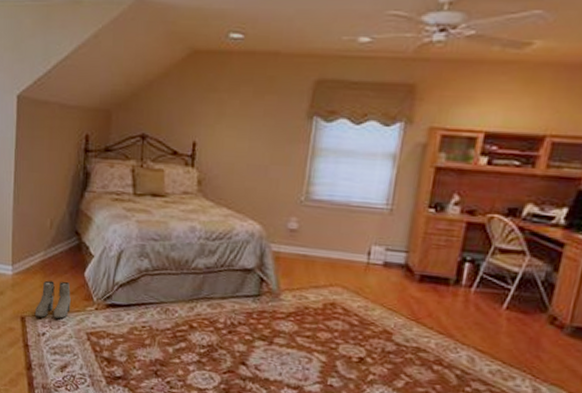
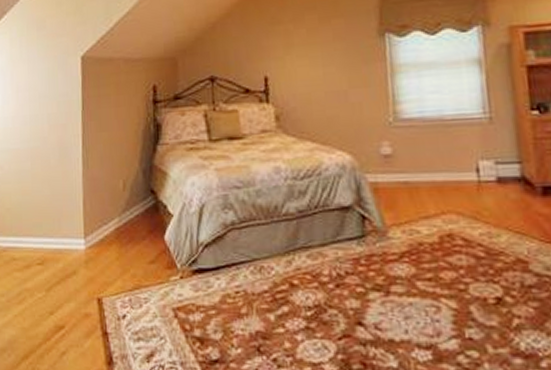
boots: present [34,280,71,319] -> none [112,250,152,296]

